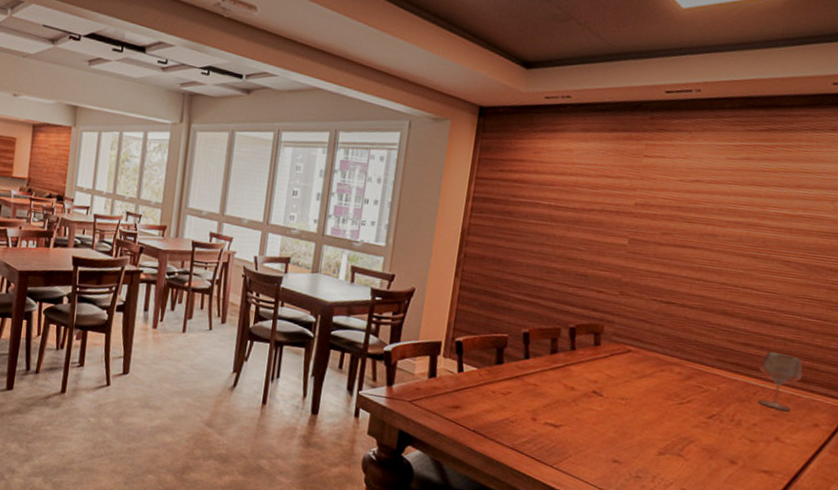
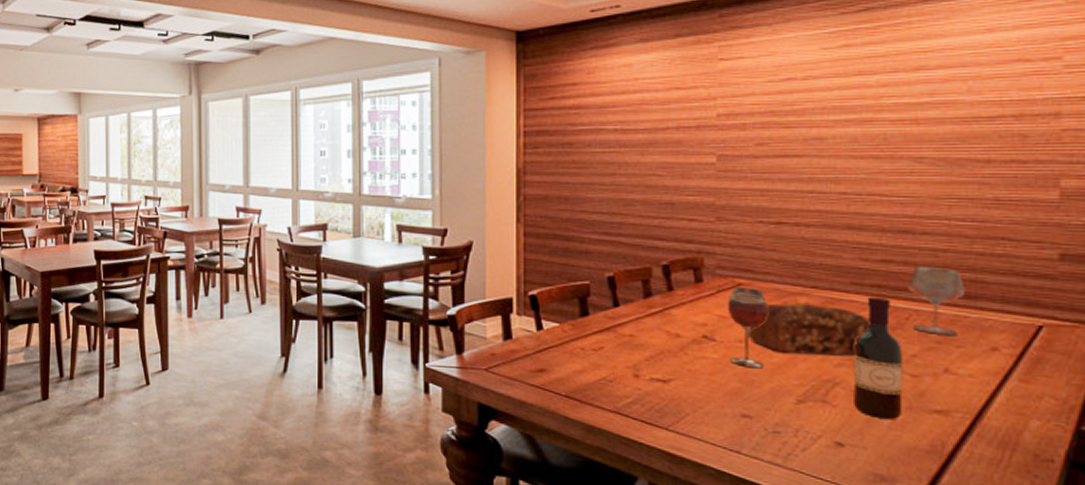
wineglass: none [611,352,649,423] -> present [727,286,767,369]
bread loaf: none [628,370,727,419] -> present [747,303,871,356]
wine bottle: none [701,372,747,476] -> present [852,297,903,420]

